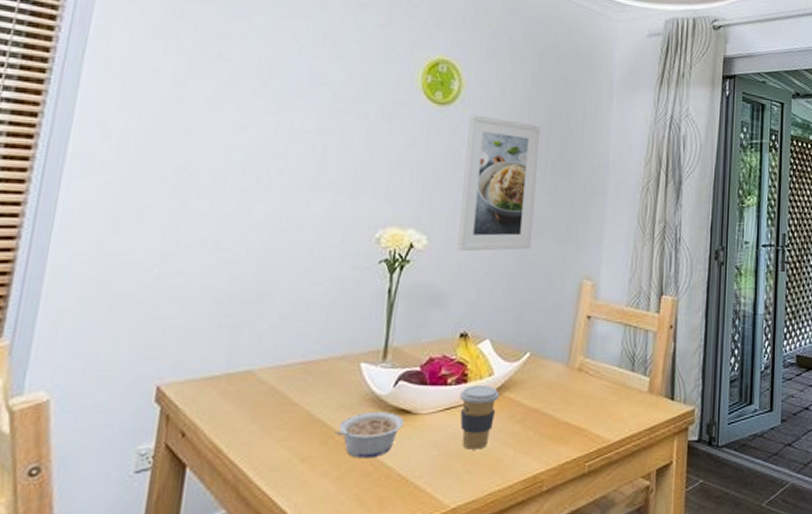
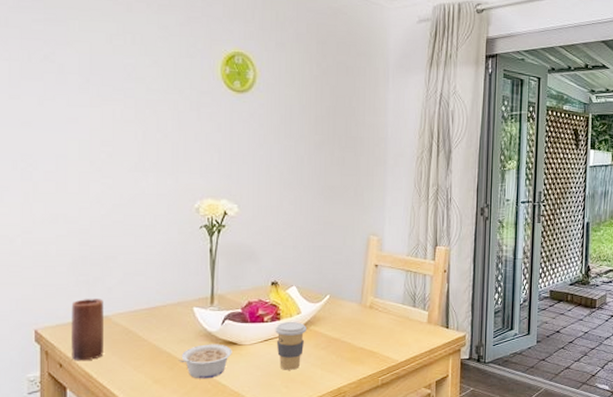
candle: none [198,347,250,430] -> present [71,299,104,361]
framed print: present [457,114,540,252] -> none [264,99,327,216]

